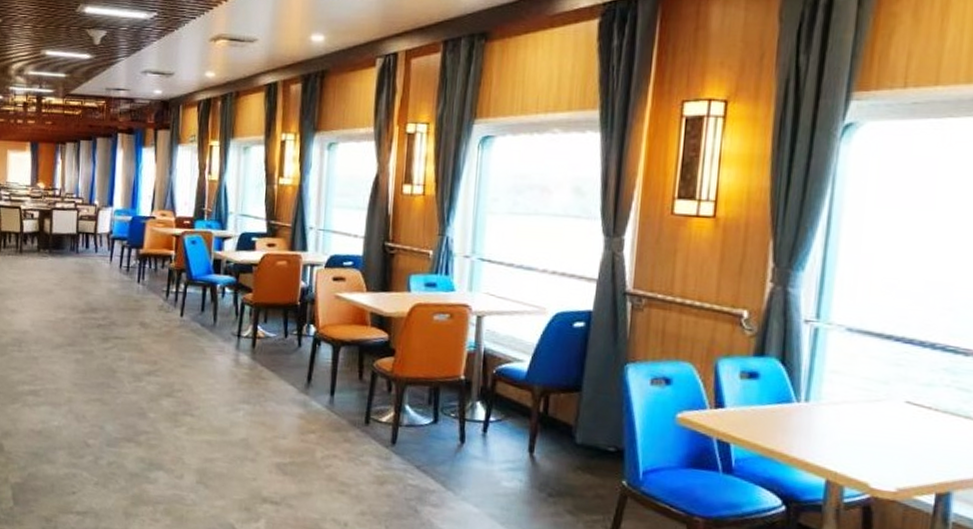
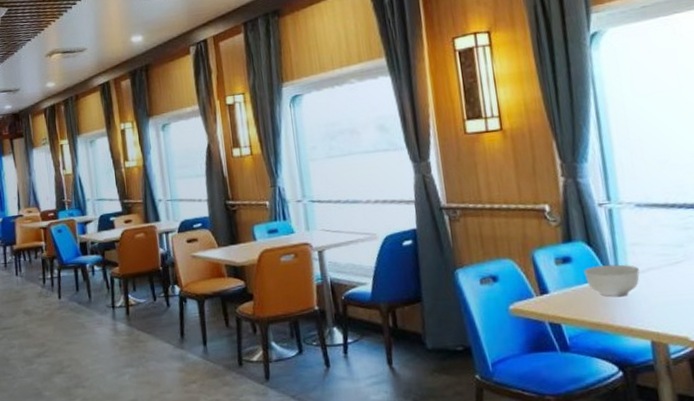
bowl: none [769,387,832,427] -> present [583,264,640,298]

